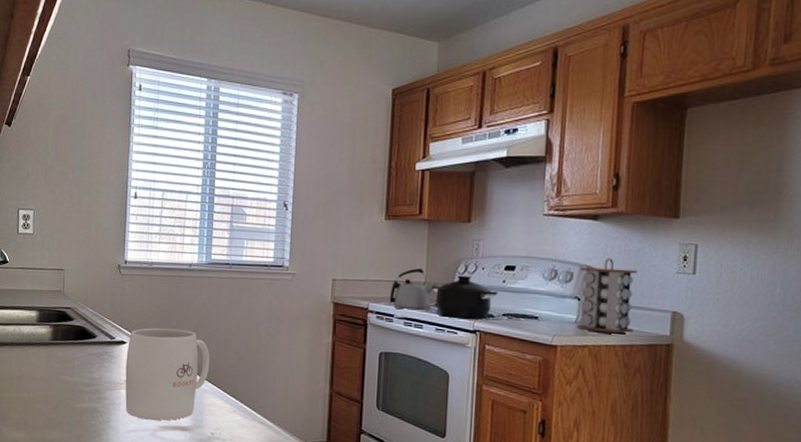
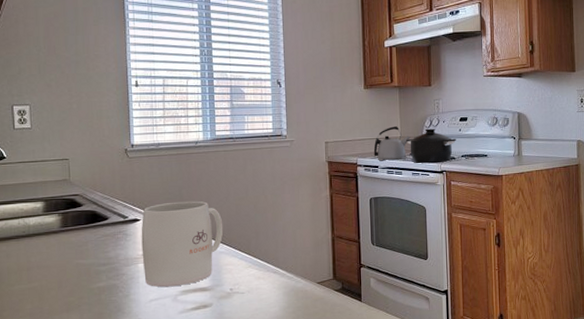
spice rack: present [578,258,637,334] -> none [513,105,554,162]

